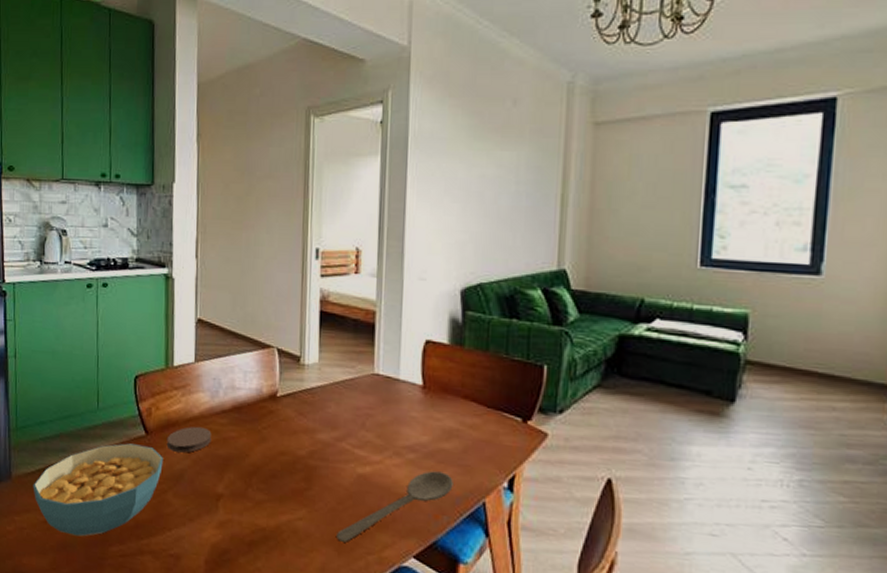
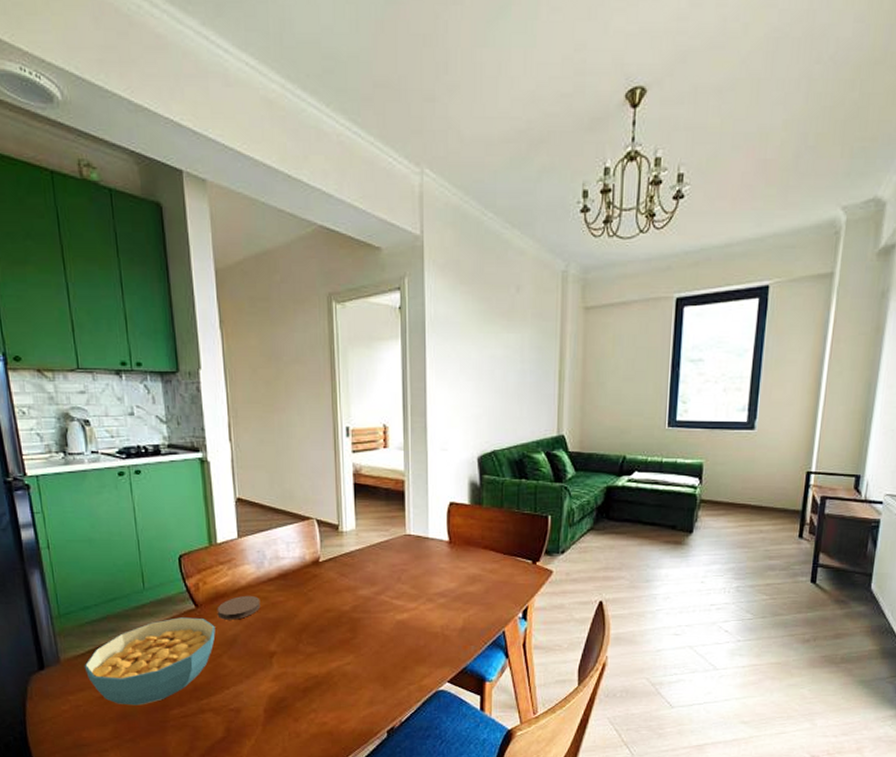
wooden spoon: present [337,470,453,542] -> none [382,611,478,678]

